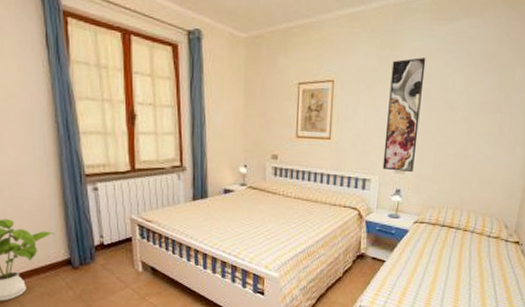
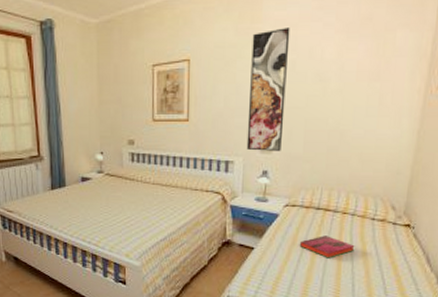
hardback book: none [426,250,473,271] -> present [300,236,355,259]

